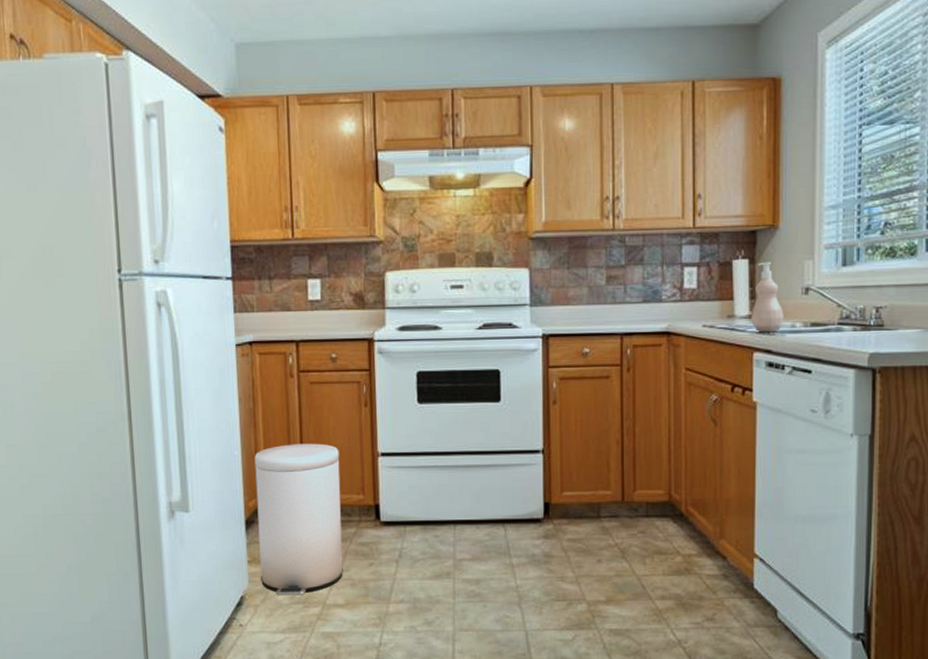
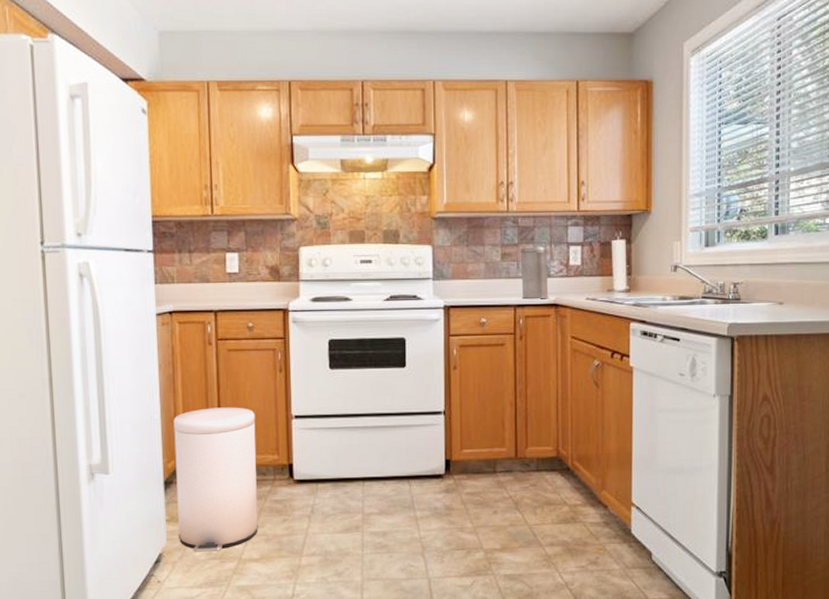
canister: none [627,268,660,328] -> present [520,246,549,300]
soap bottle: present [751,261,784,333] -> none [628,242,656,305]

